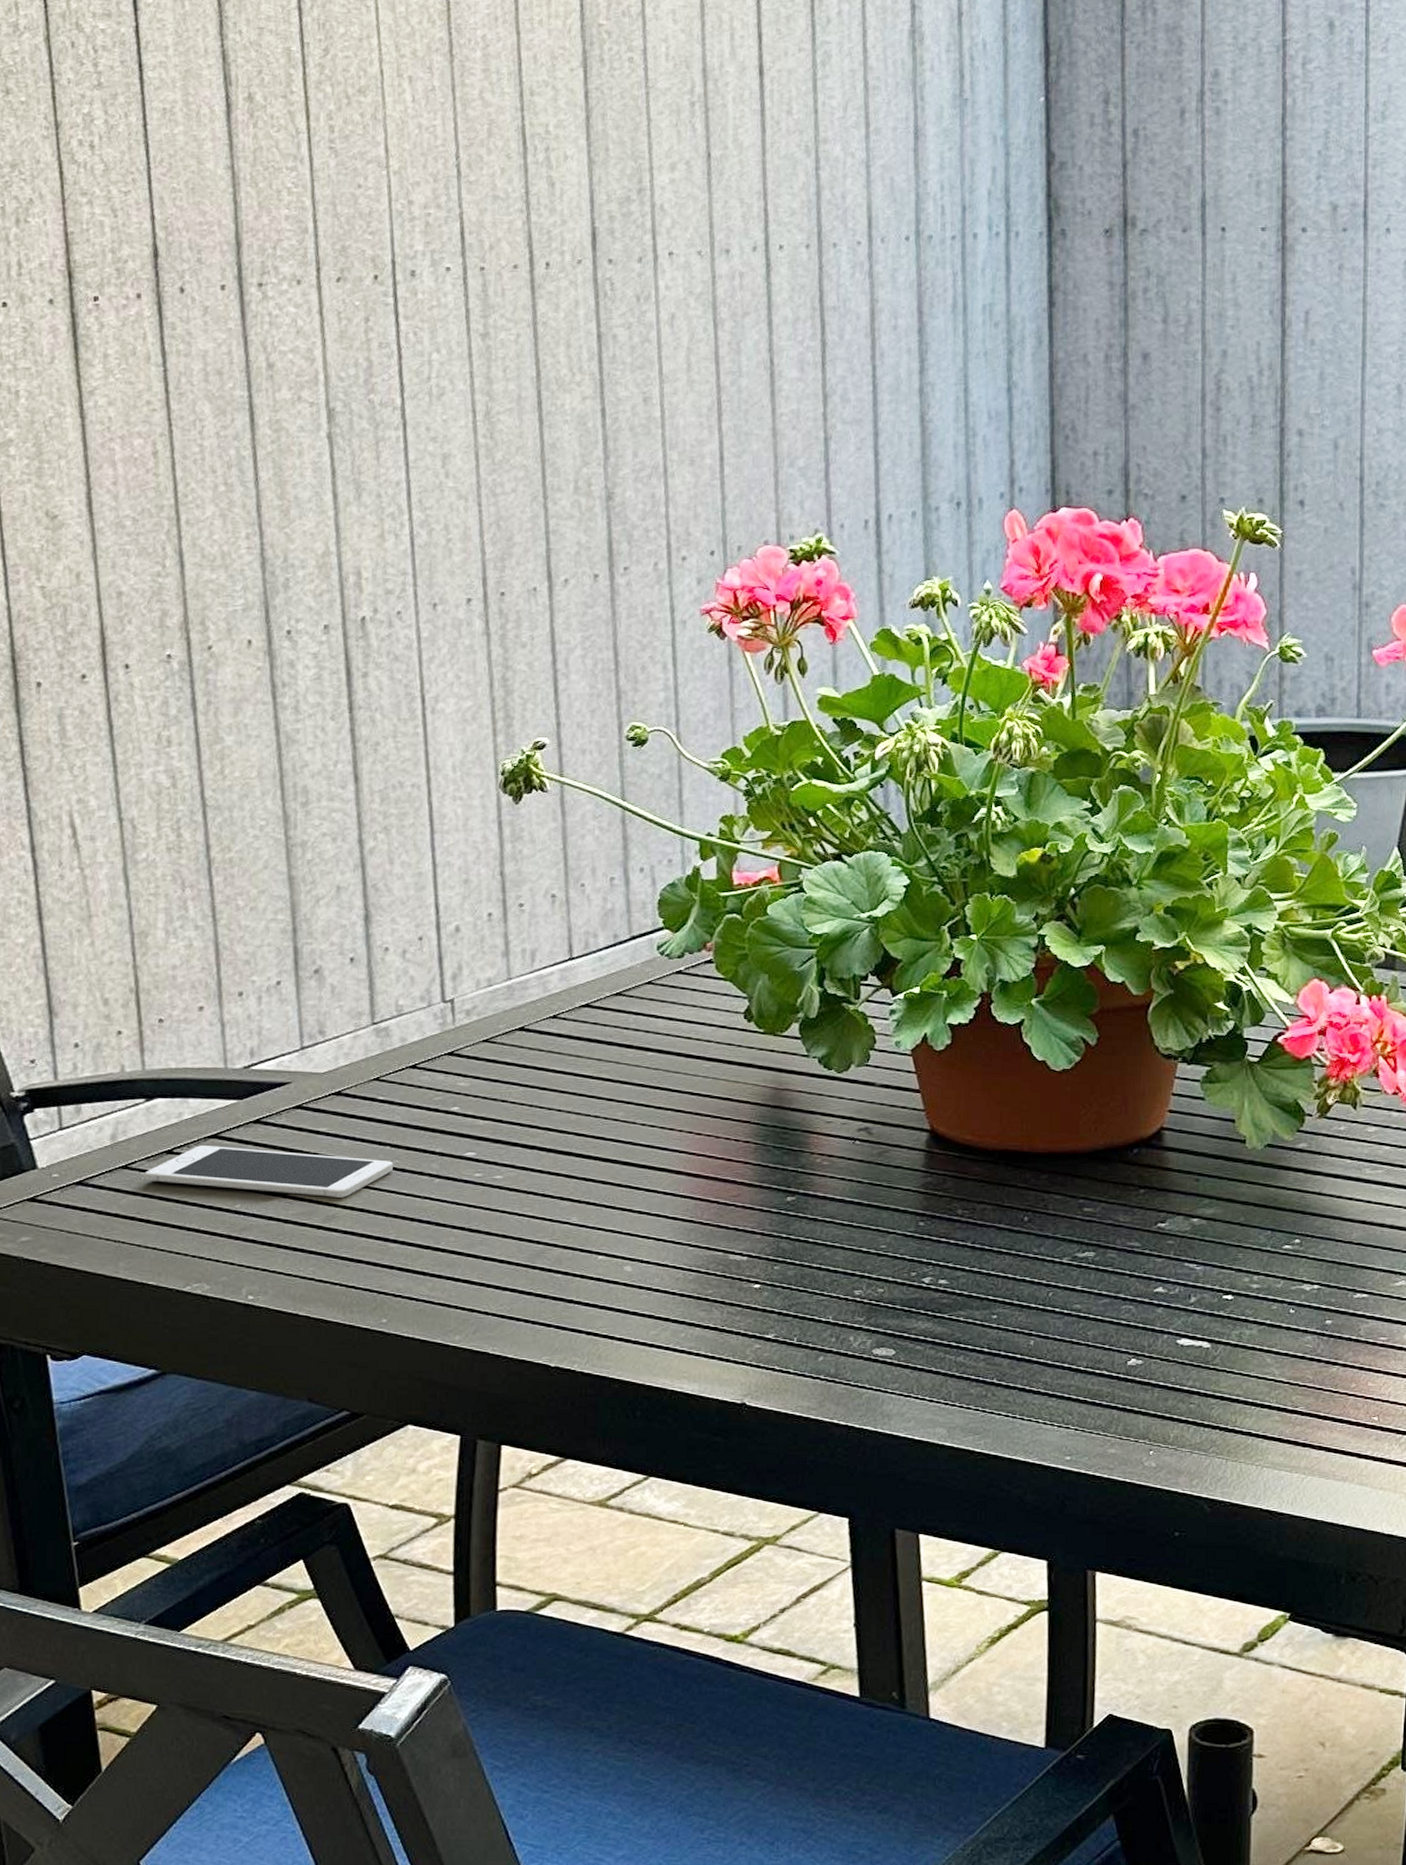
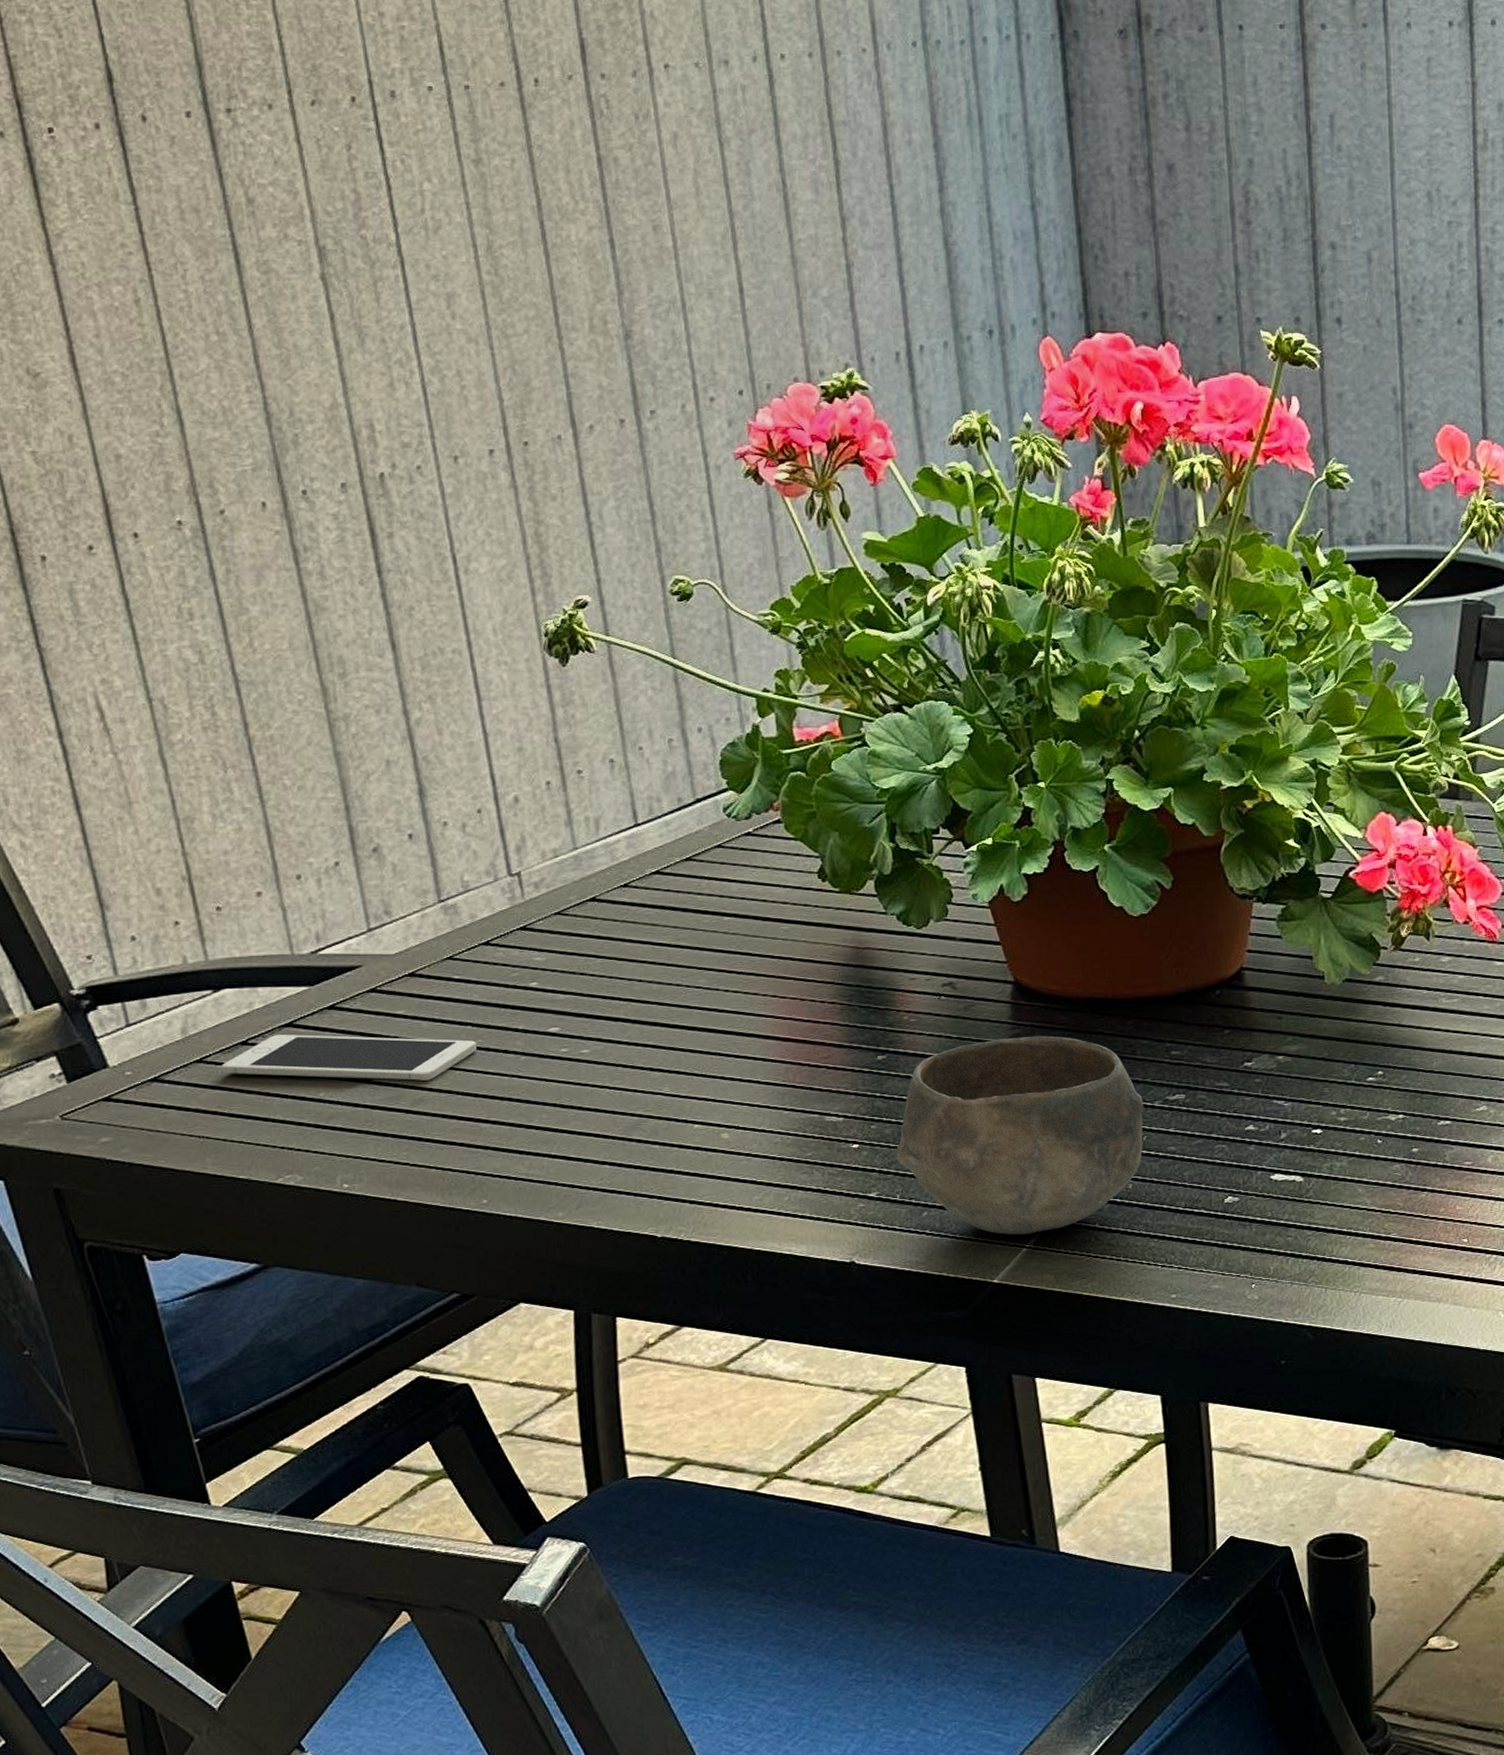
bowl: none [796,1185,1052,1386] -> present [895,1035,1144,1235]

